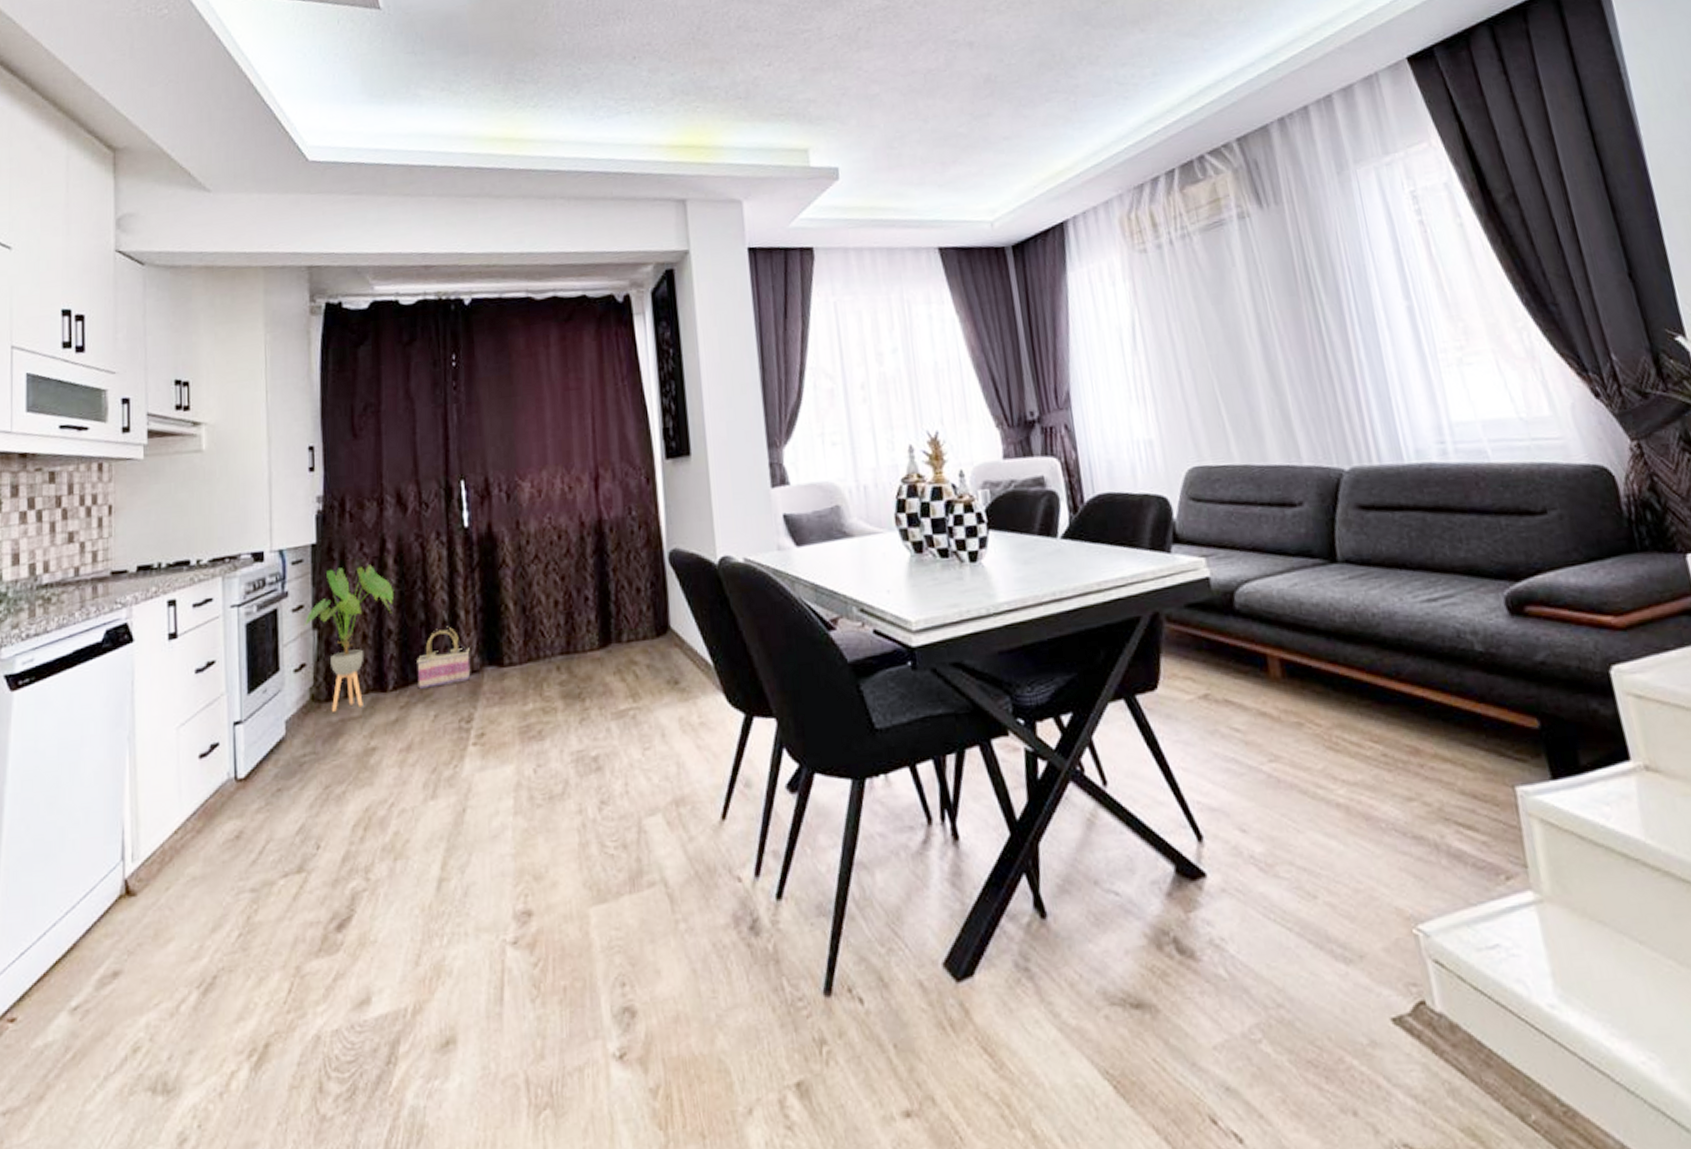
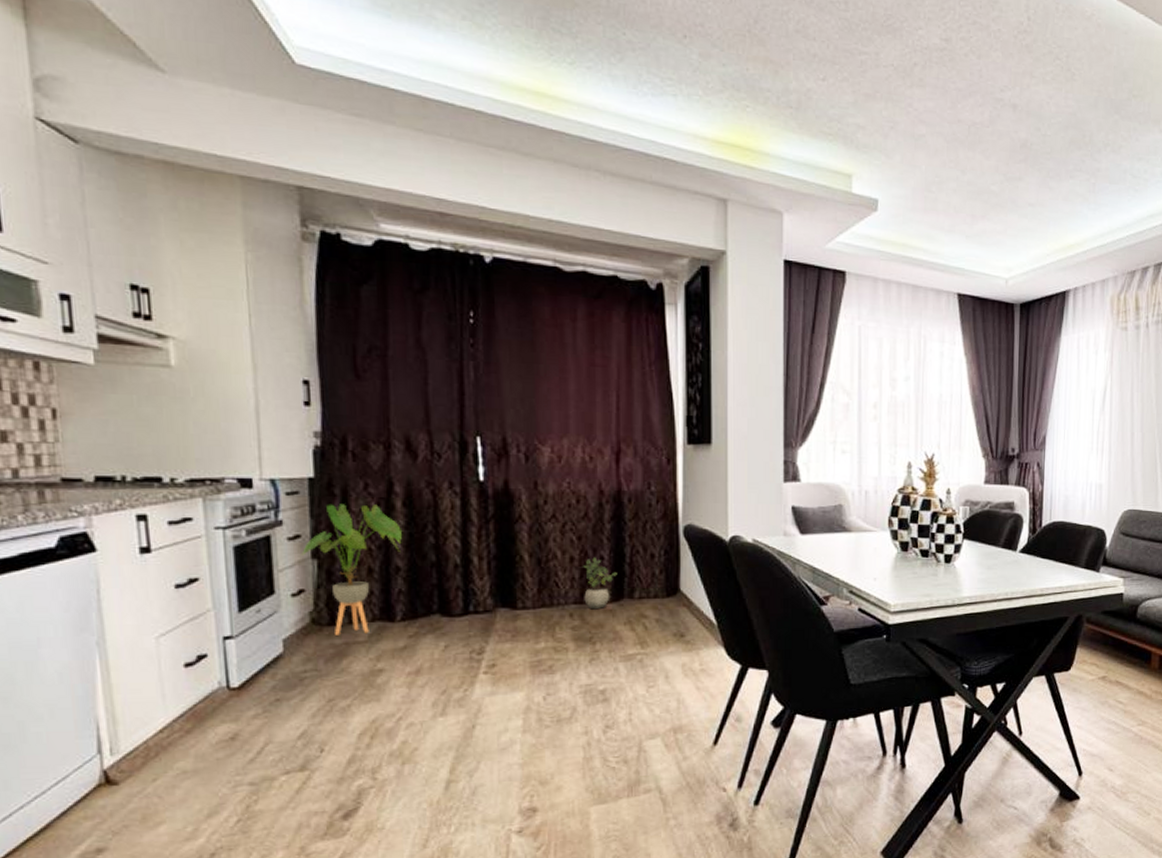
basket: present [417,626,471,689] -> none [427,569,483,622]
potted plant: none [568,598,603,659] -> present [583,557,617,608]

